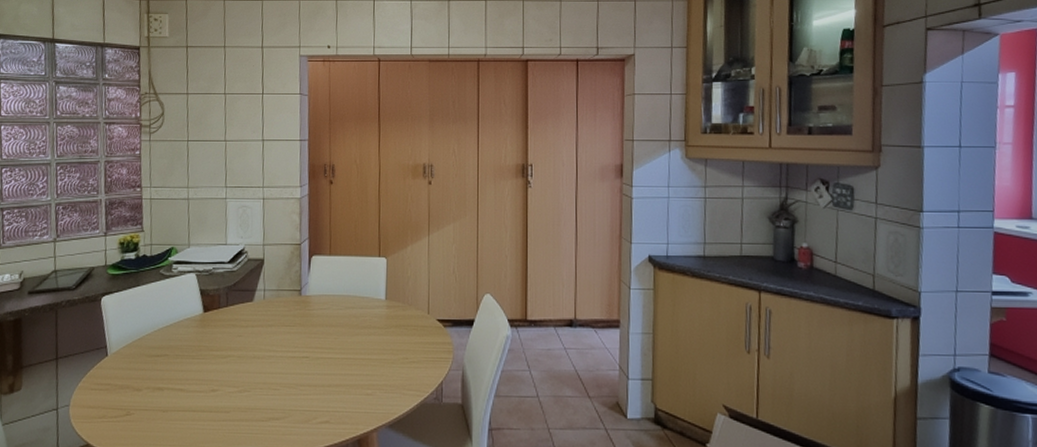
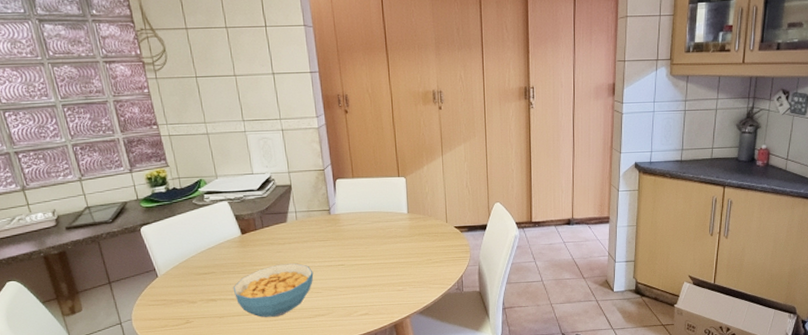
cereal bowl: none [183,351,274,416] -> present [233,263,314,317]

